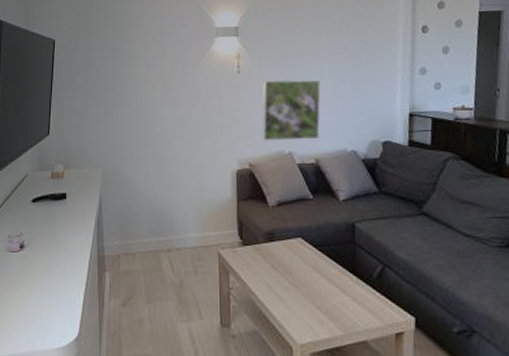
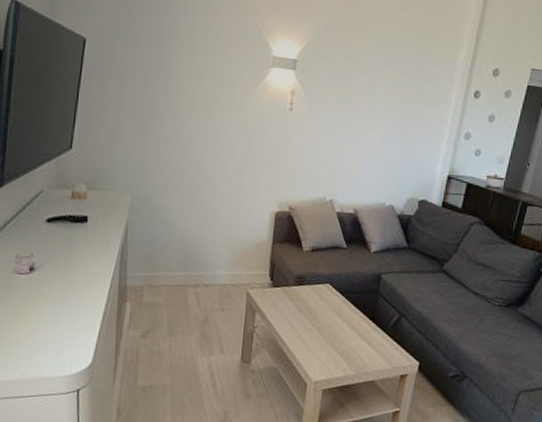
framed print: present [262,79,321,141] -> none [306,122,371,190]

